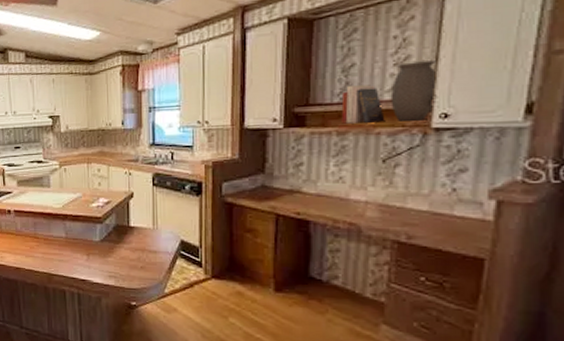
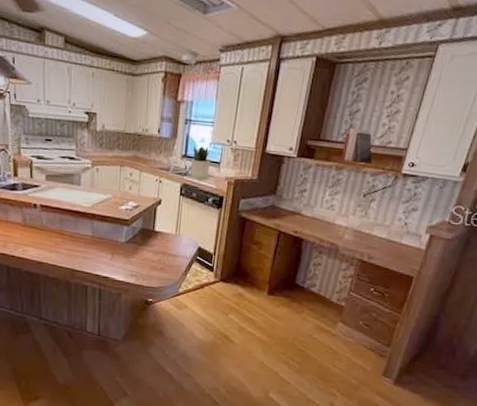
planter: none [159,131,183,168] -> present [188,146,210,181]
decorative vase: present [390,60,438,123] -> none [378,116,416,167]

